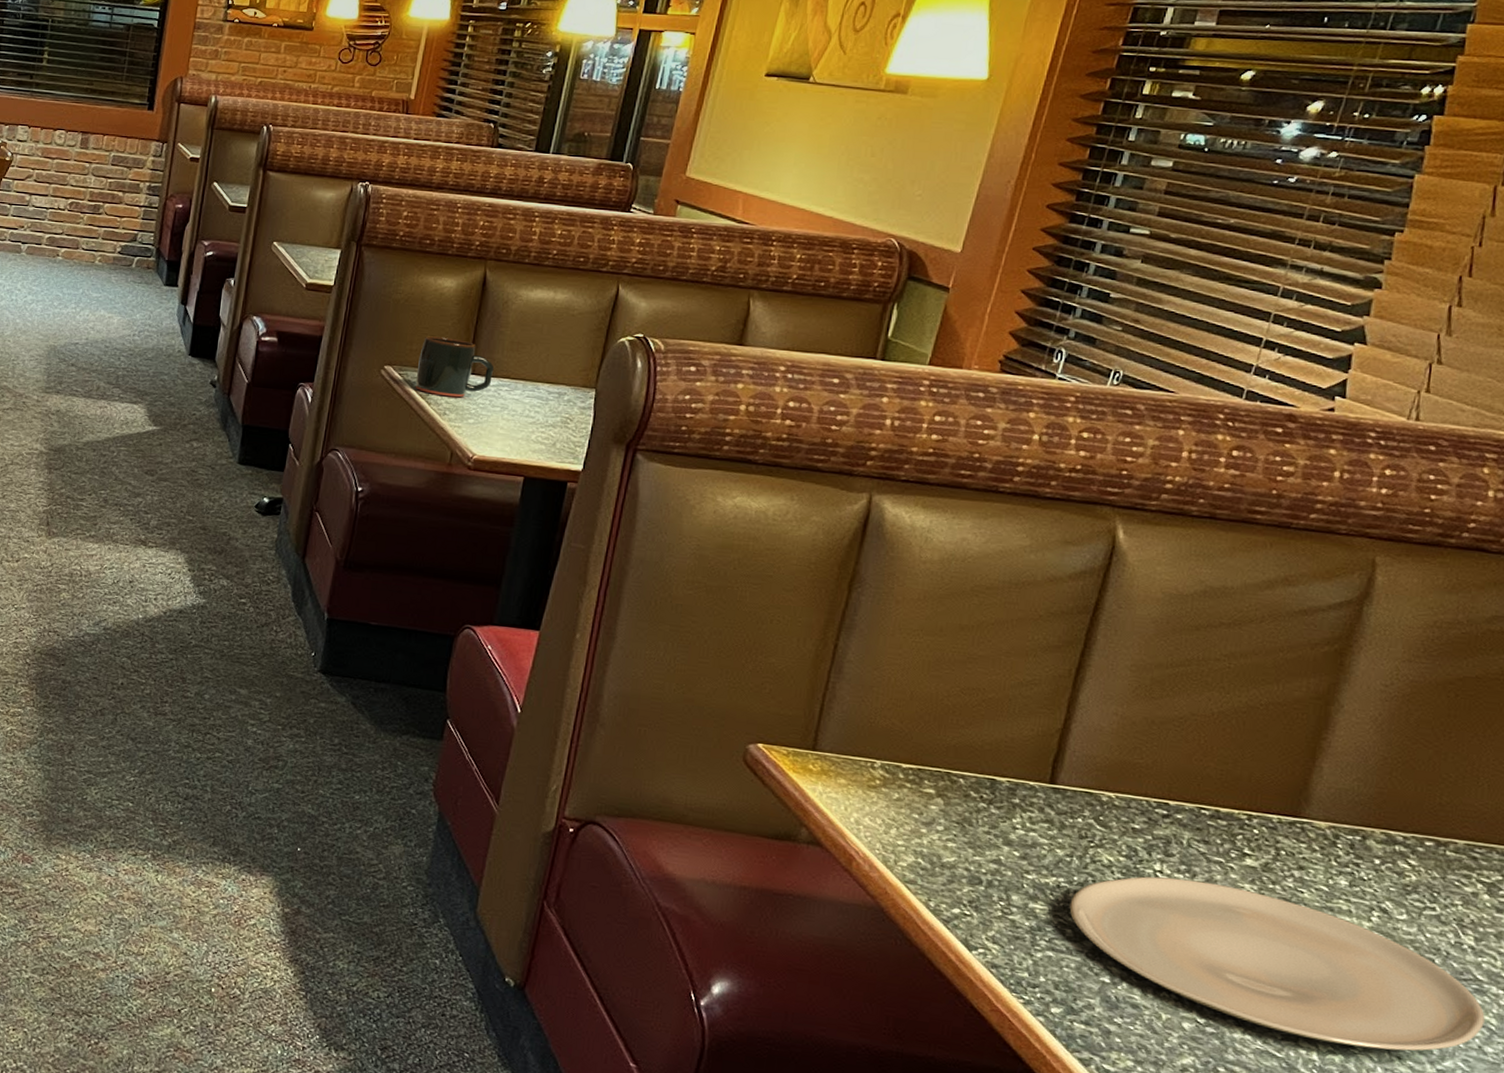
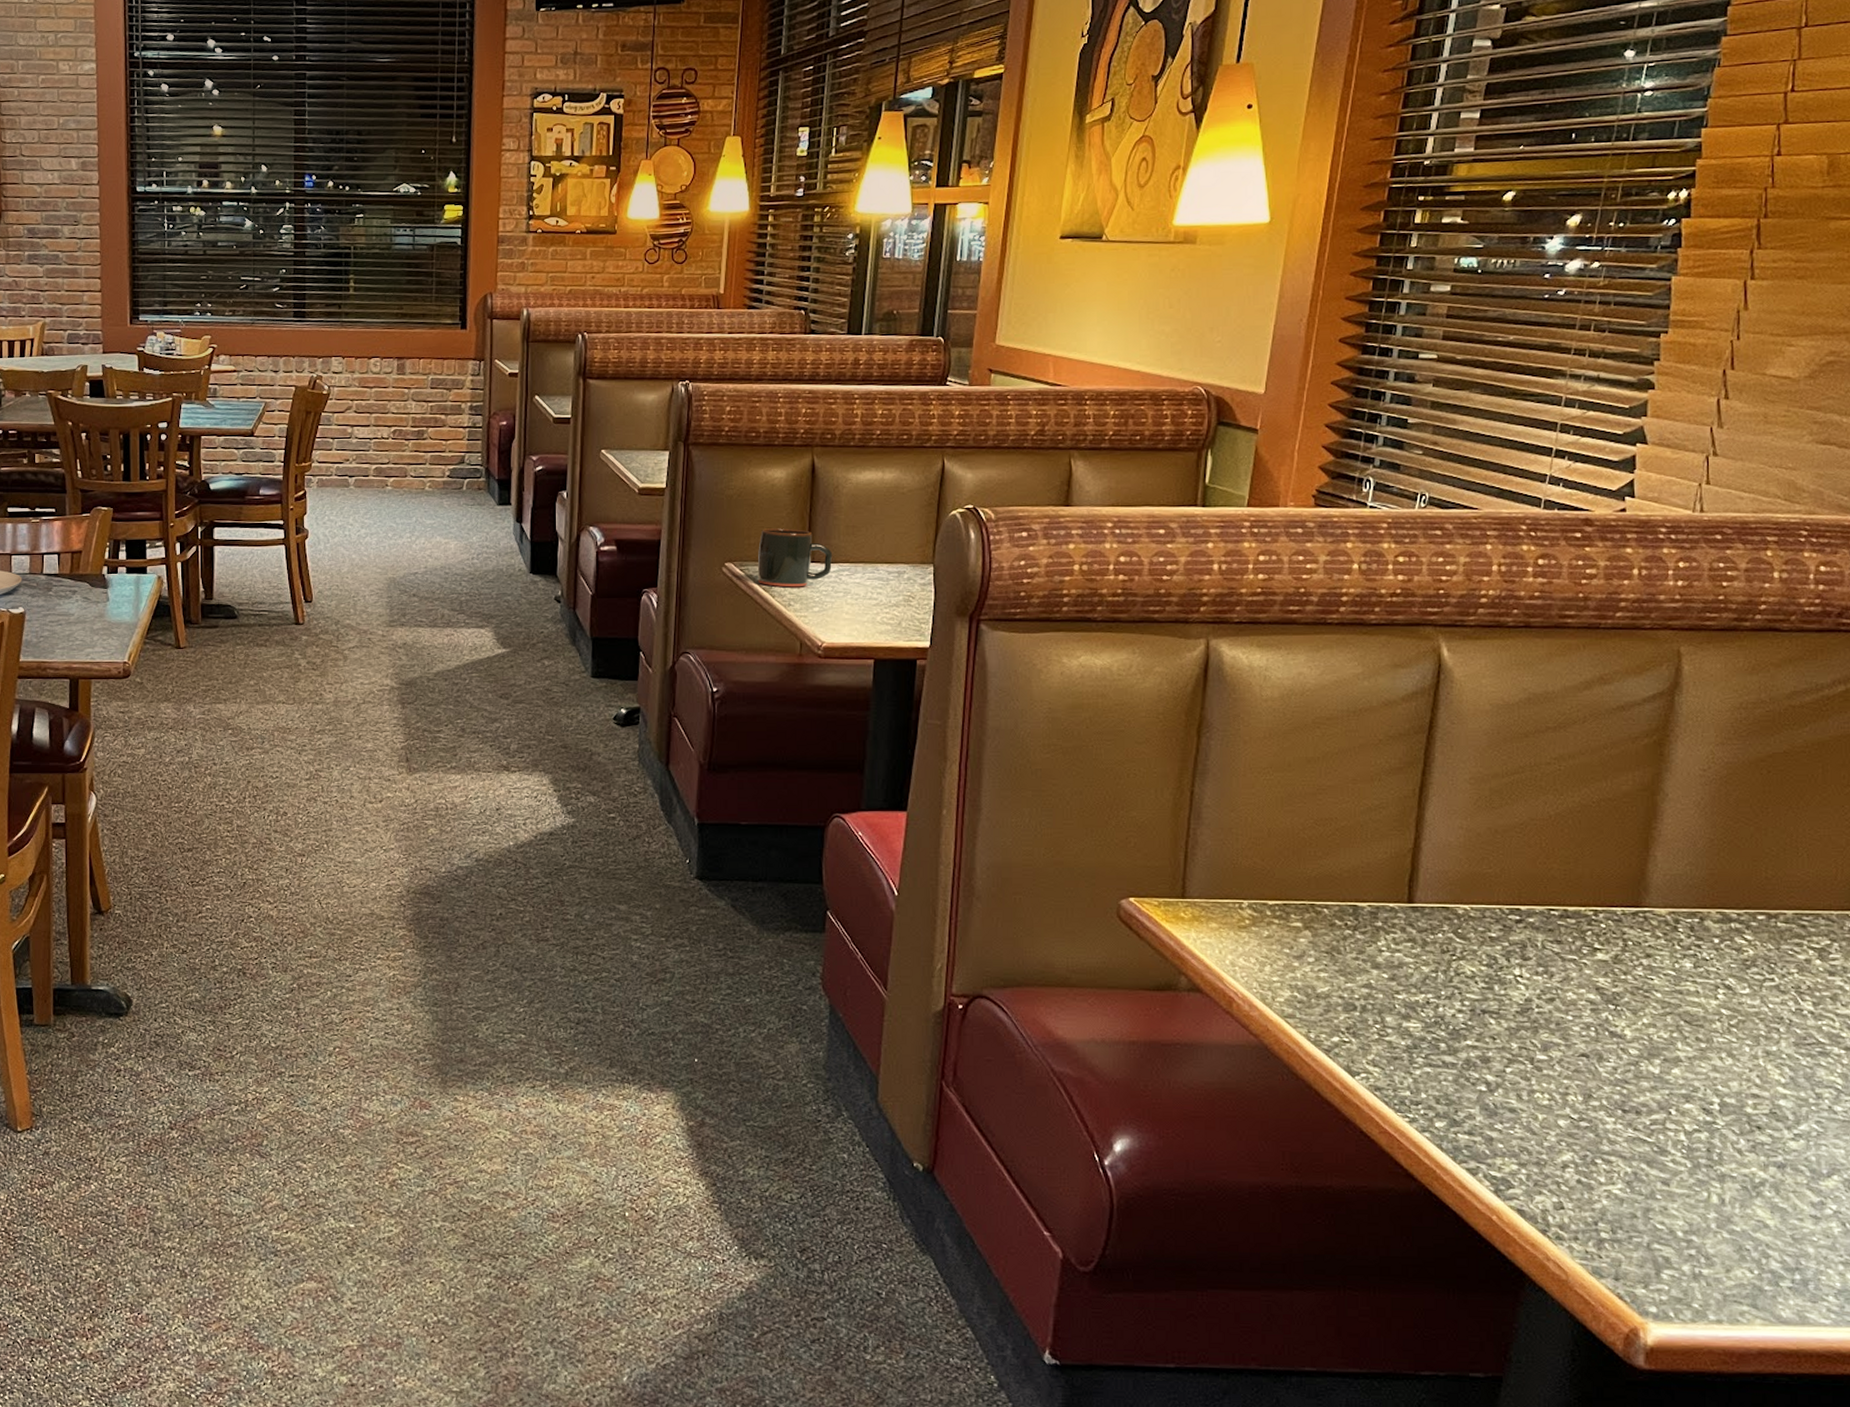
plate: present [1069,876,1485,1051] -> none [1440,980,1831,1122]

